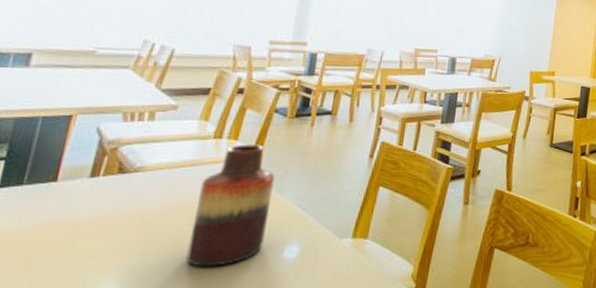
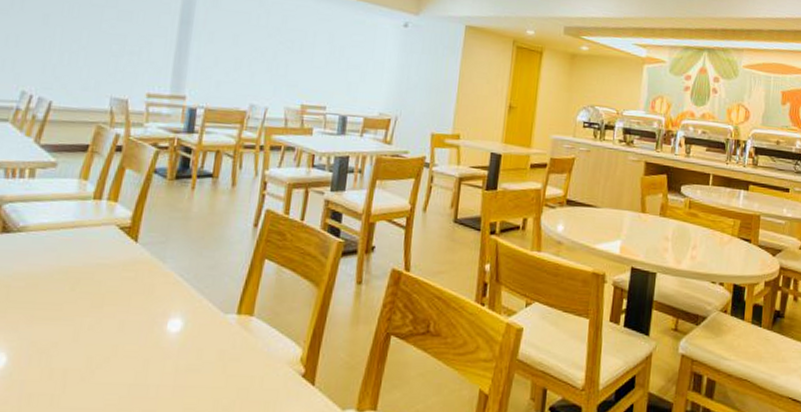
vase: present [186,144,276,267] -> none [70,206,157,336]

